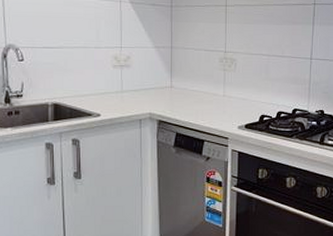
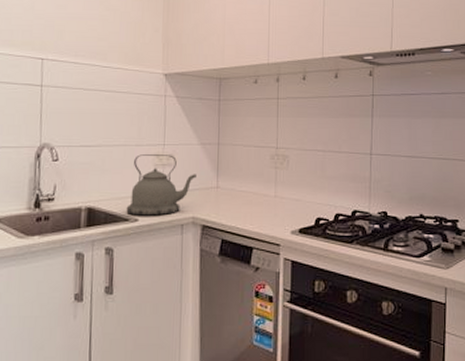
kettle: none [89,56,152,112] -> present [126,154,197,216]

